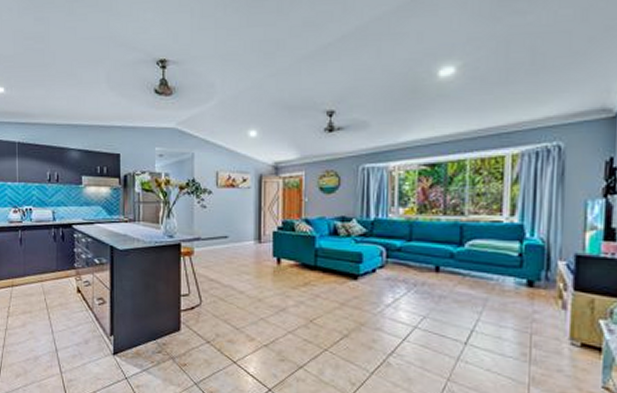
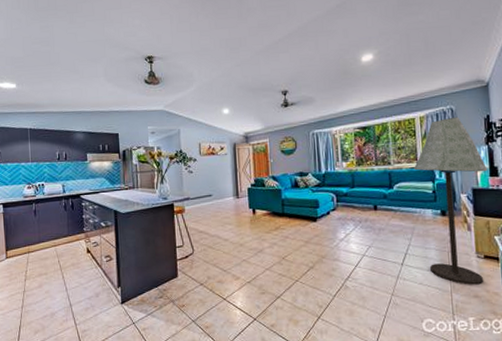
floor lamp: none [496,157,602,380] -> present [414,116,488,285]

